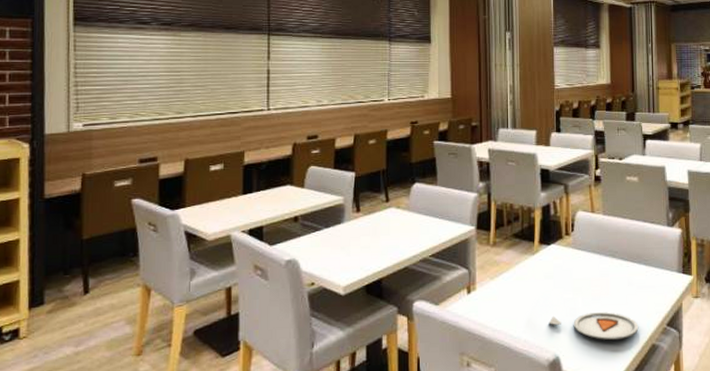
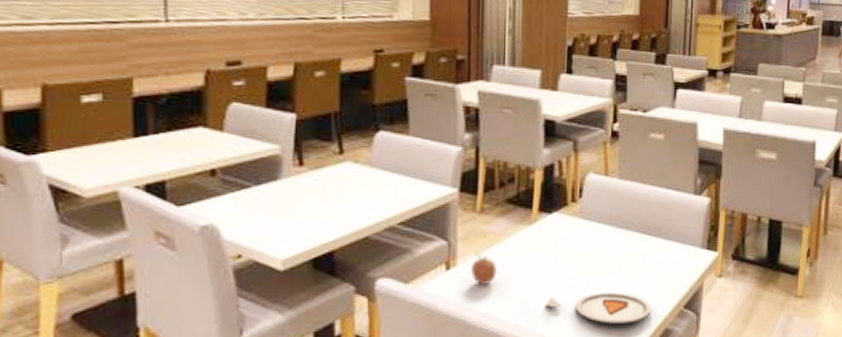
fruit: none [486,279,509,307] -> present [470,253,498,286]

